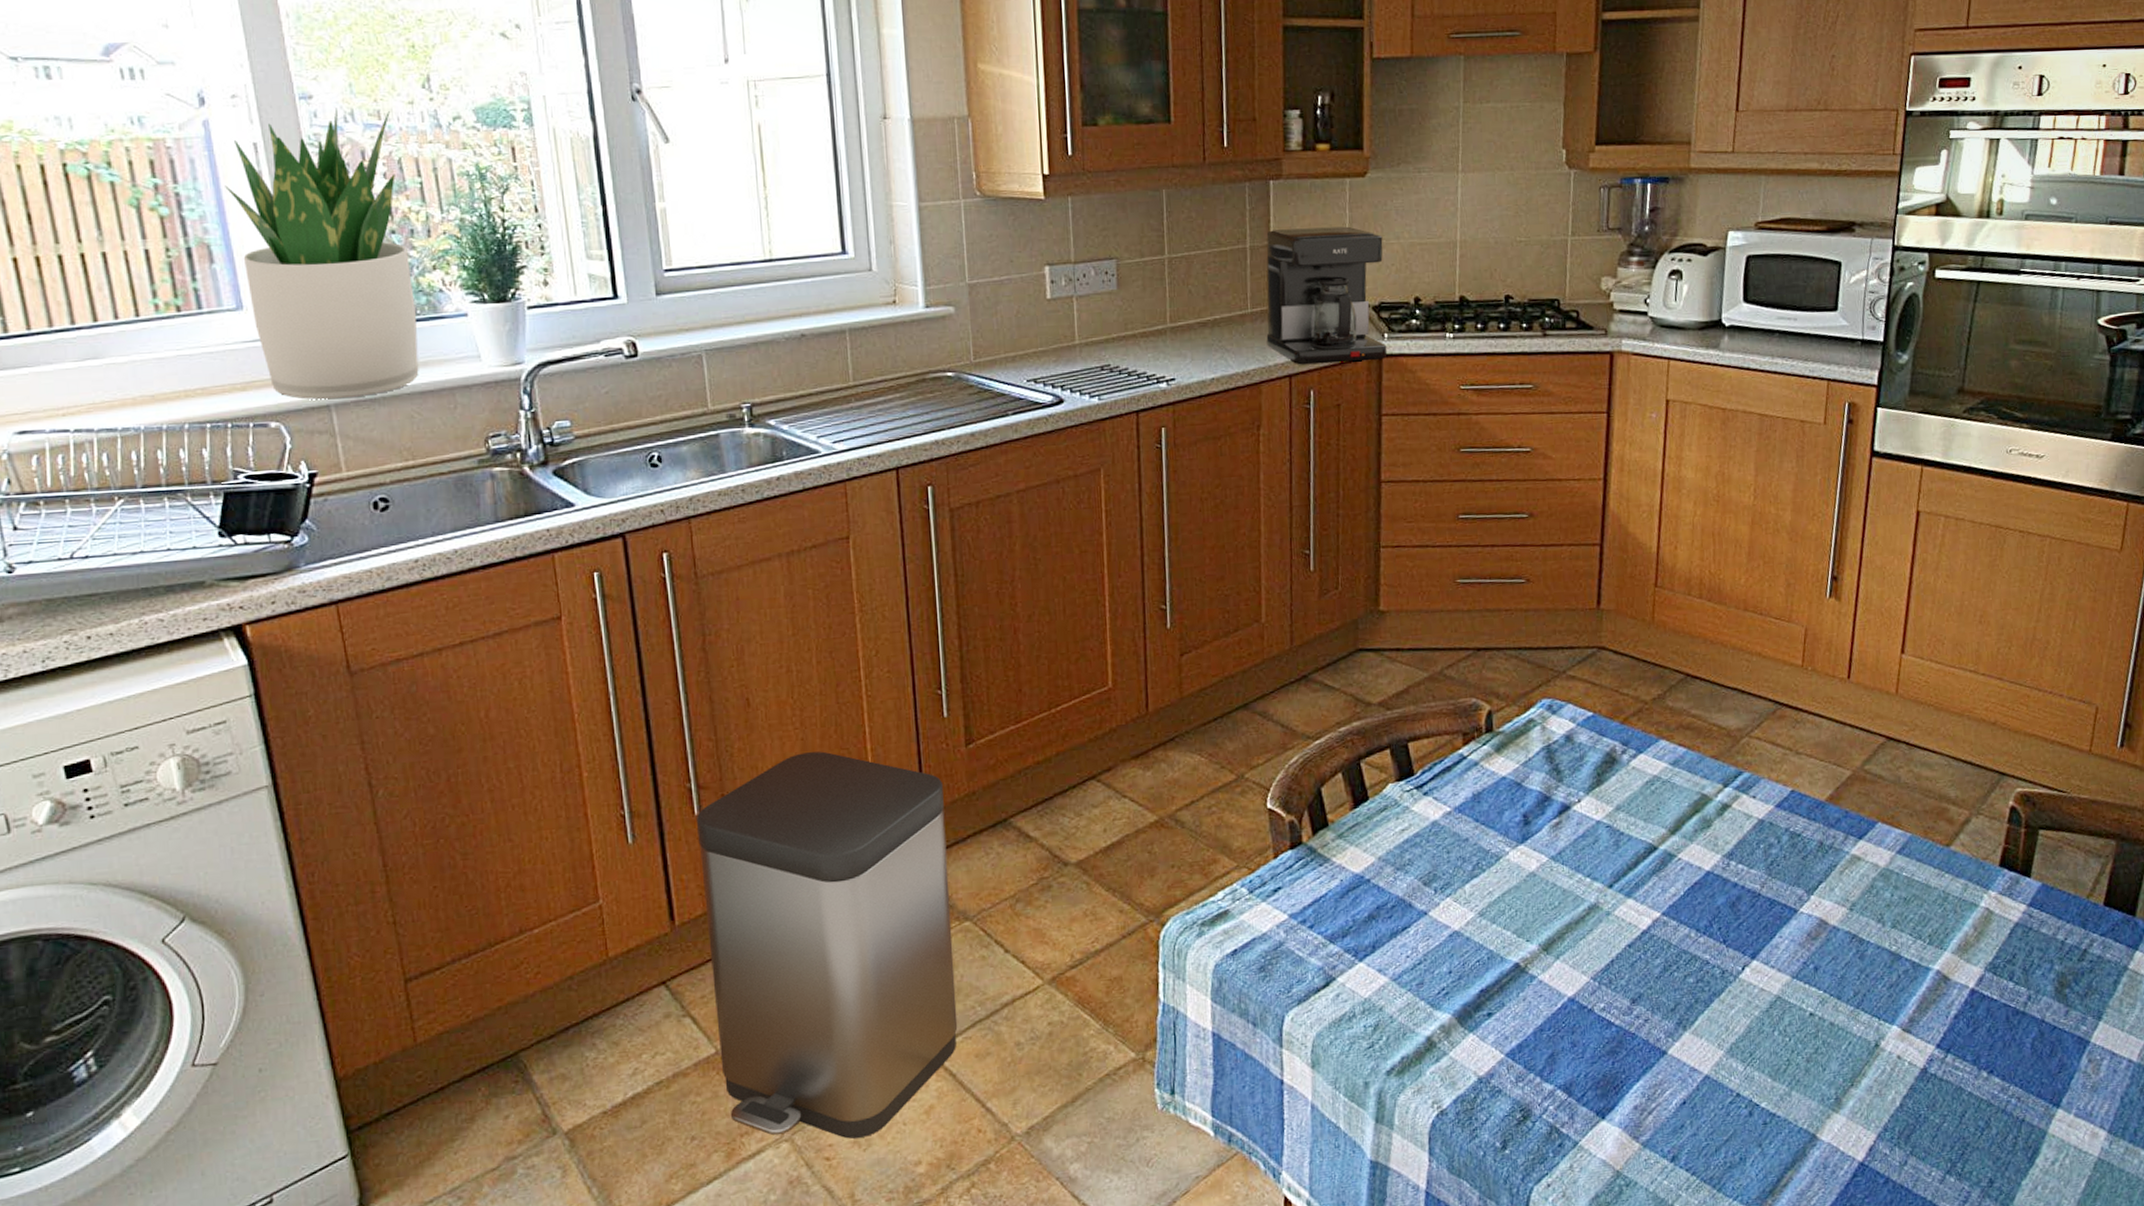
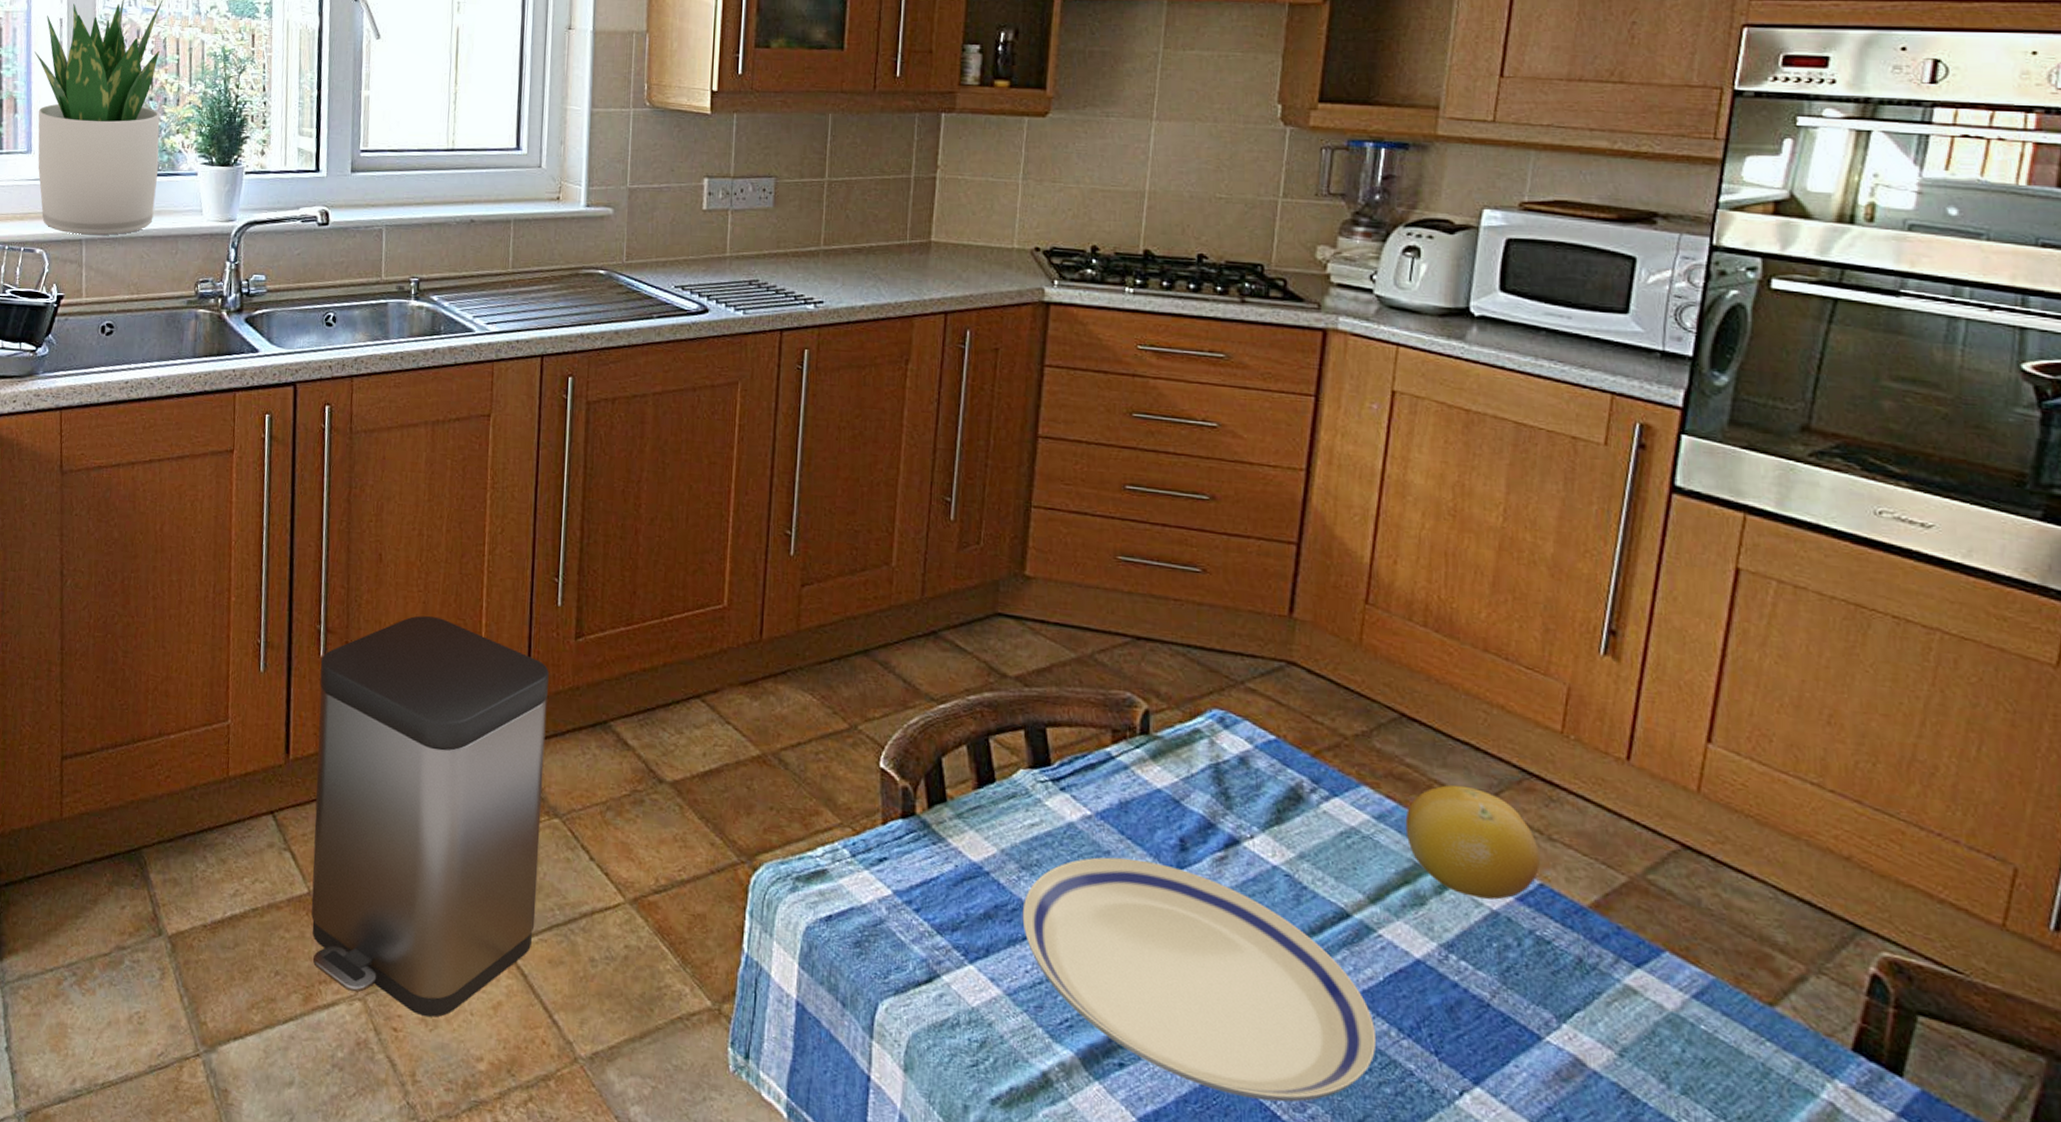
coffee maker: present [1266,226,1388,365] -> none [923,163,1060,307]
plate: none [1400,839,1682,1016] -> present [1022,857,1377,1102]
fruit: none [1693,723,1791,812] -> present [1405,784,1540,900]

